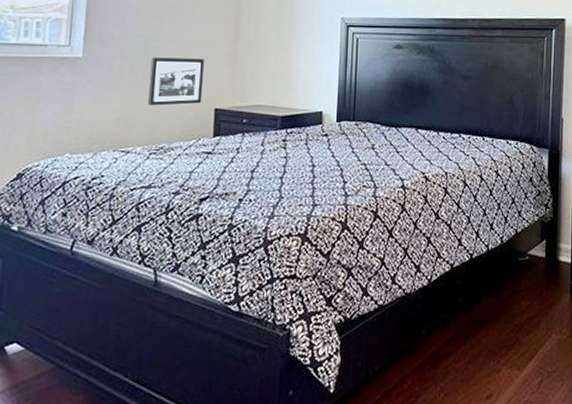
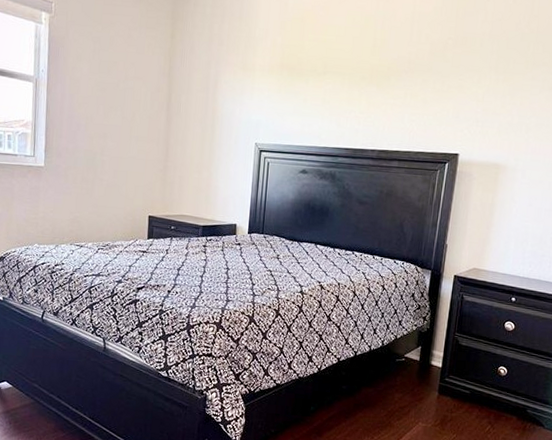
picture frame: present [147,57,205,106] -> none [95,169,140,211]

